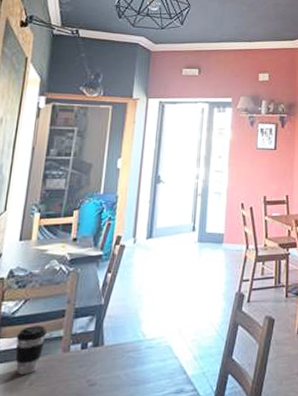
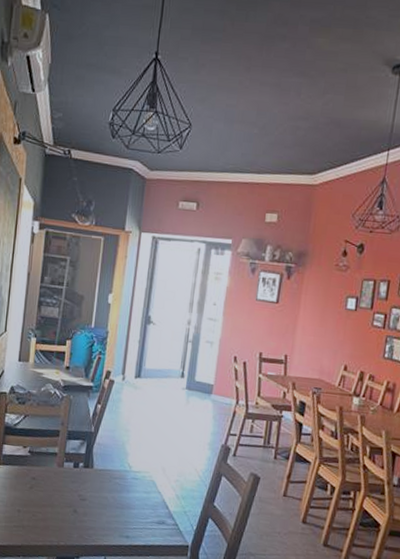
coffee cup: present [15,325,48,375] -> none [18,439,44,479]

